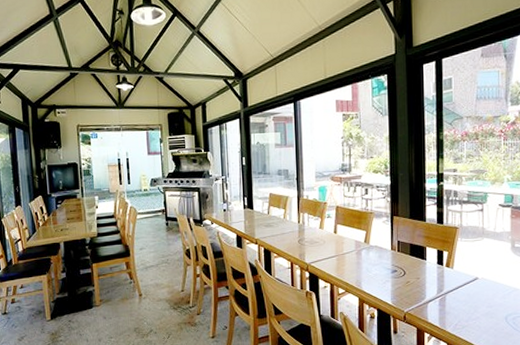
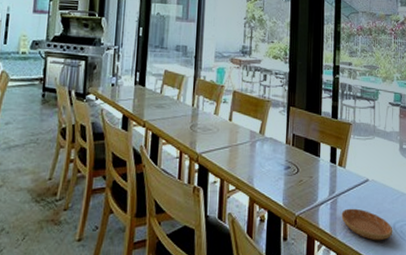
saucer: none [450,304,505,332] -> present [341,208,393,241]

